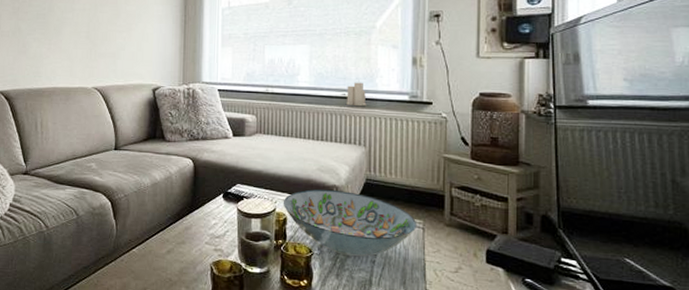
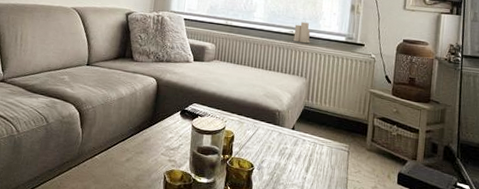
decorative bowl: present [283,189,417,257] -> none [232,112,344,174]

